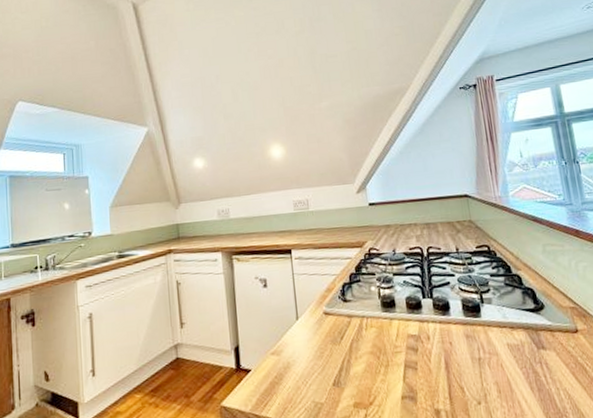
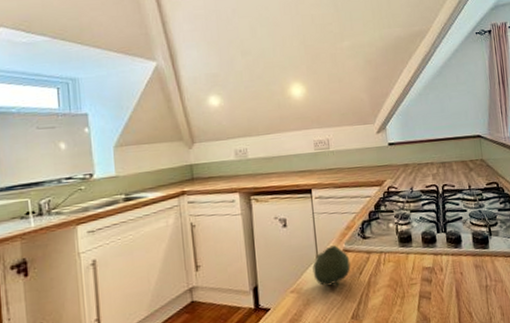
fruit: none [292,308,332,352] -> present [312,245,351,287]

